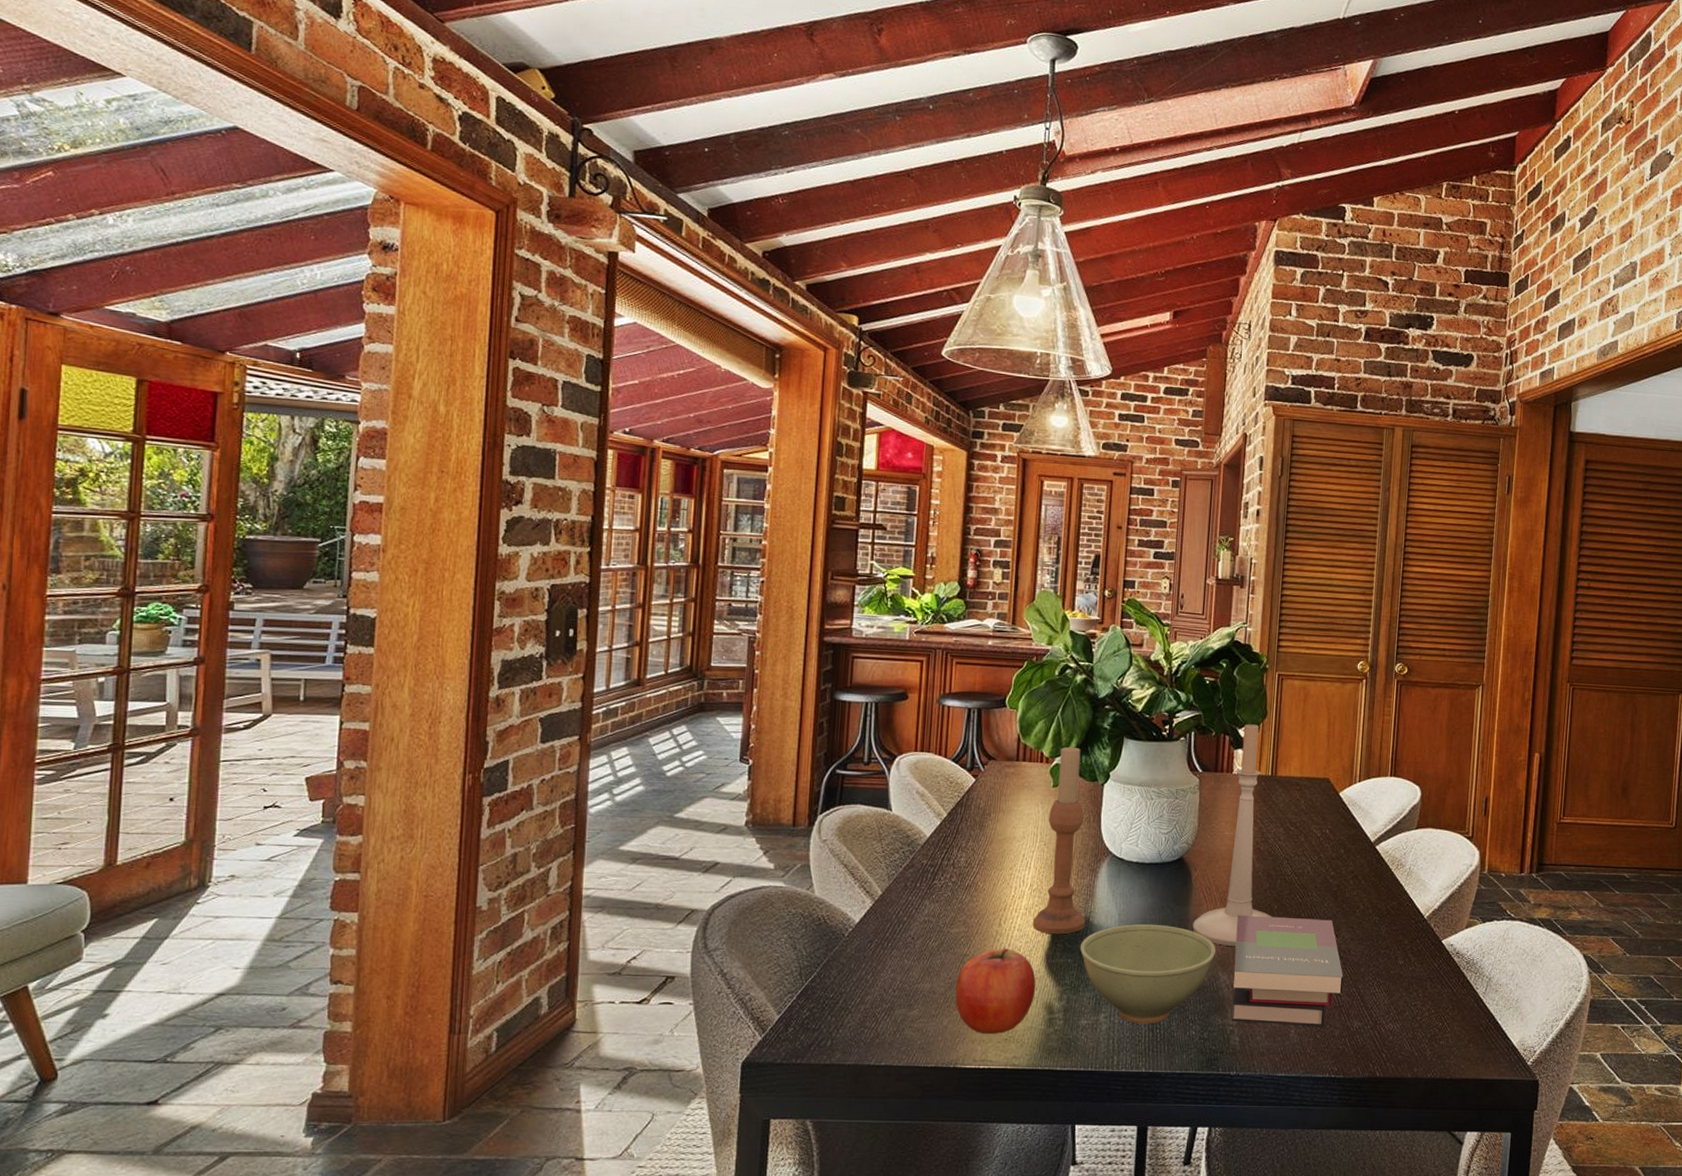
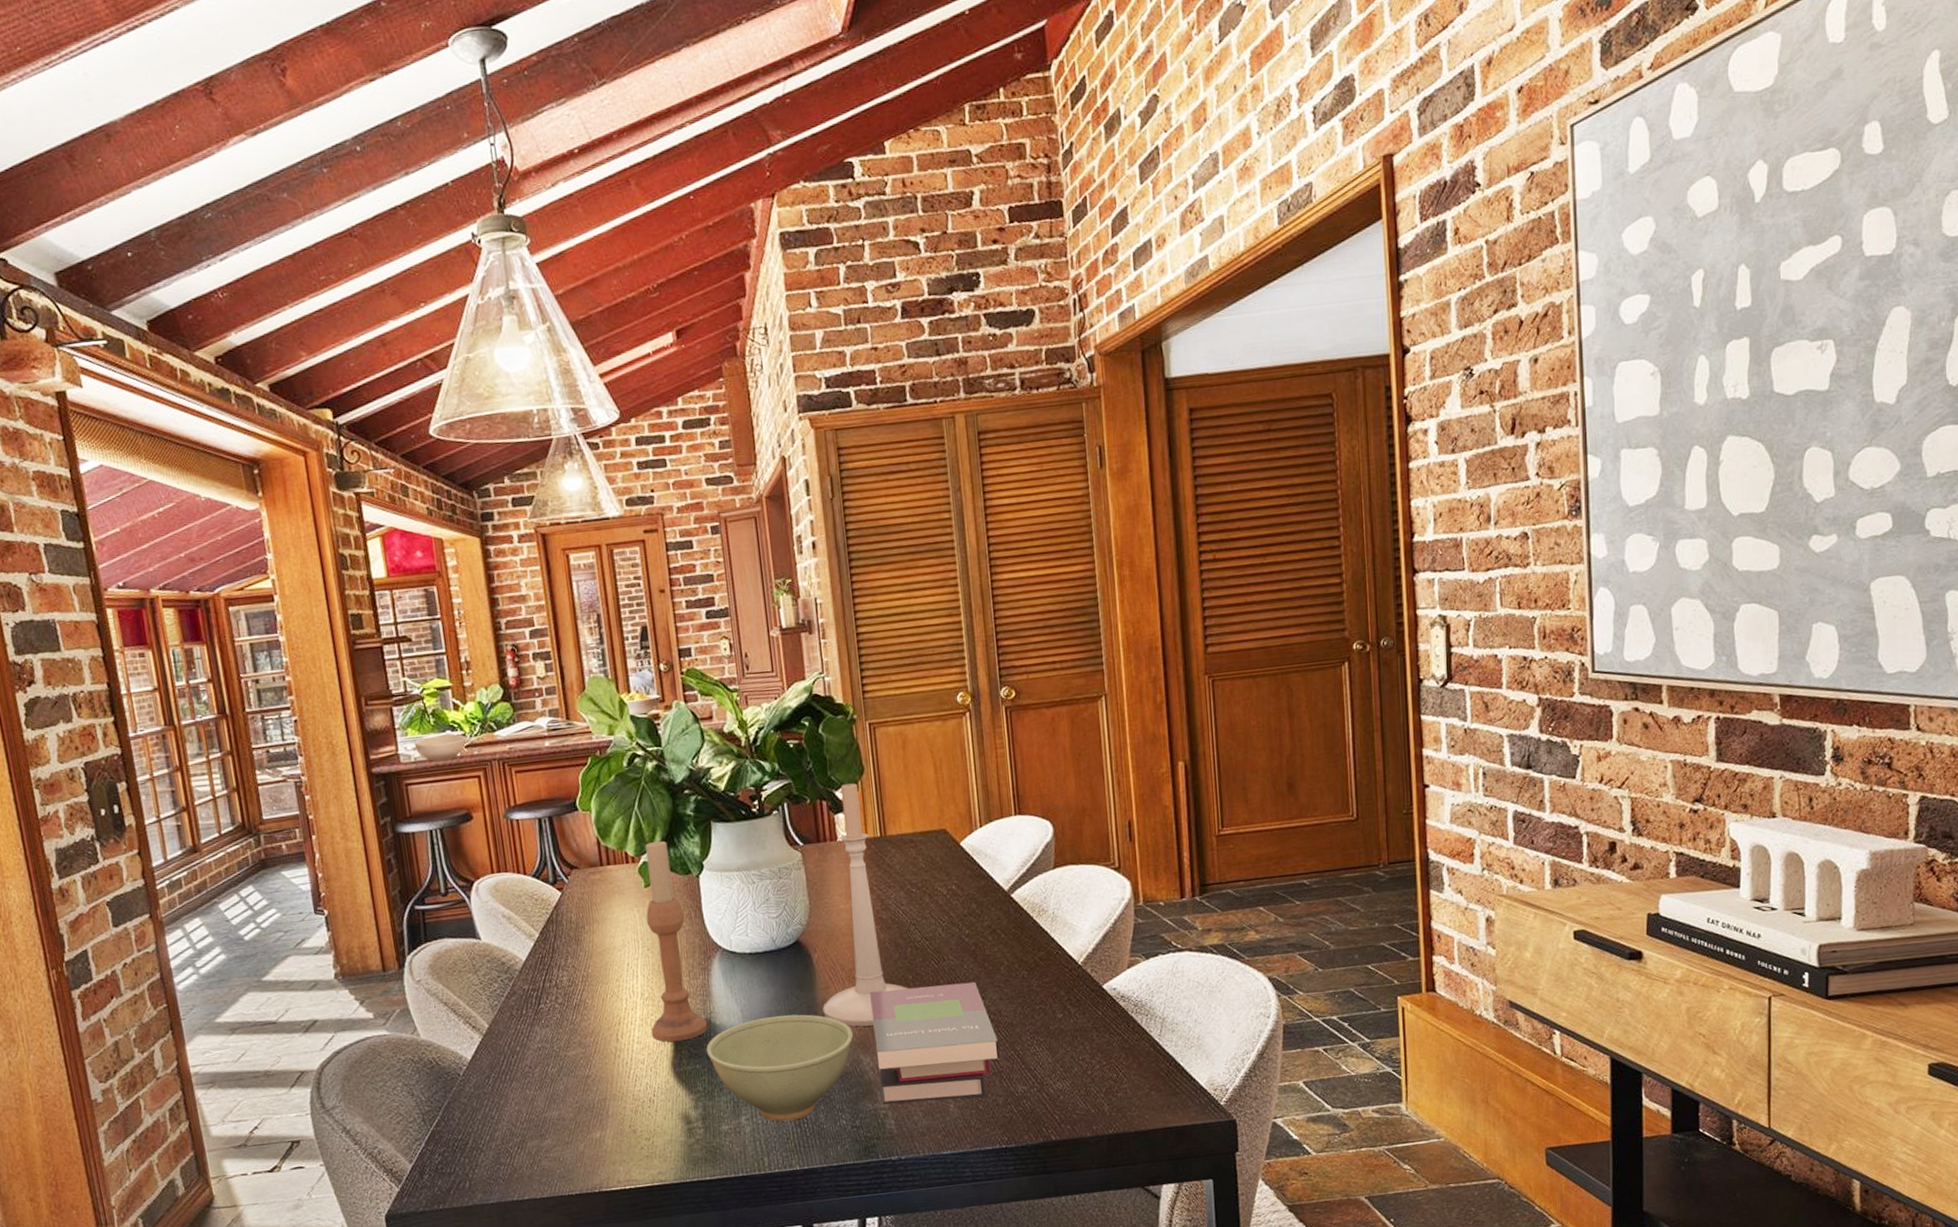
bowl: none [868,617,918,642] -> present [414,734,466,763]
fruit: present [955,948,1036,1034] -> none [583,1063,669,1154]

